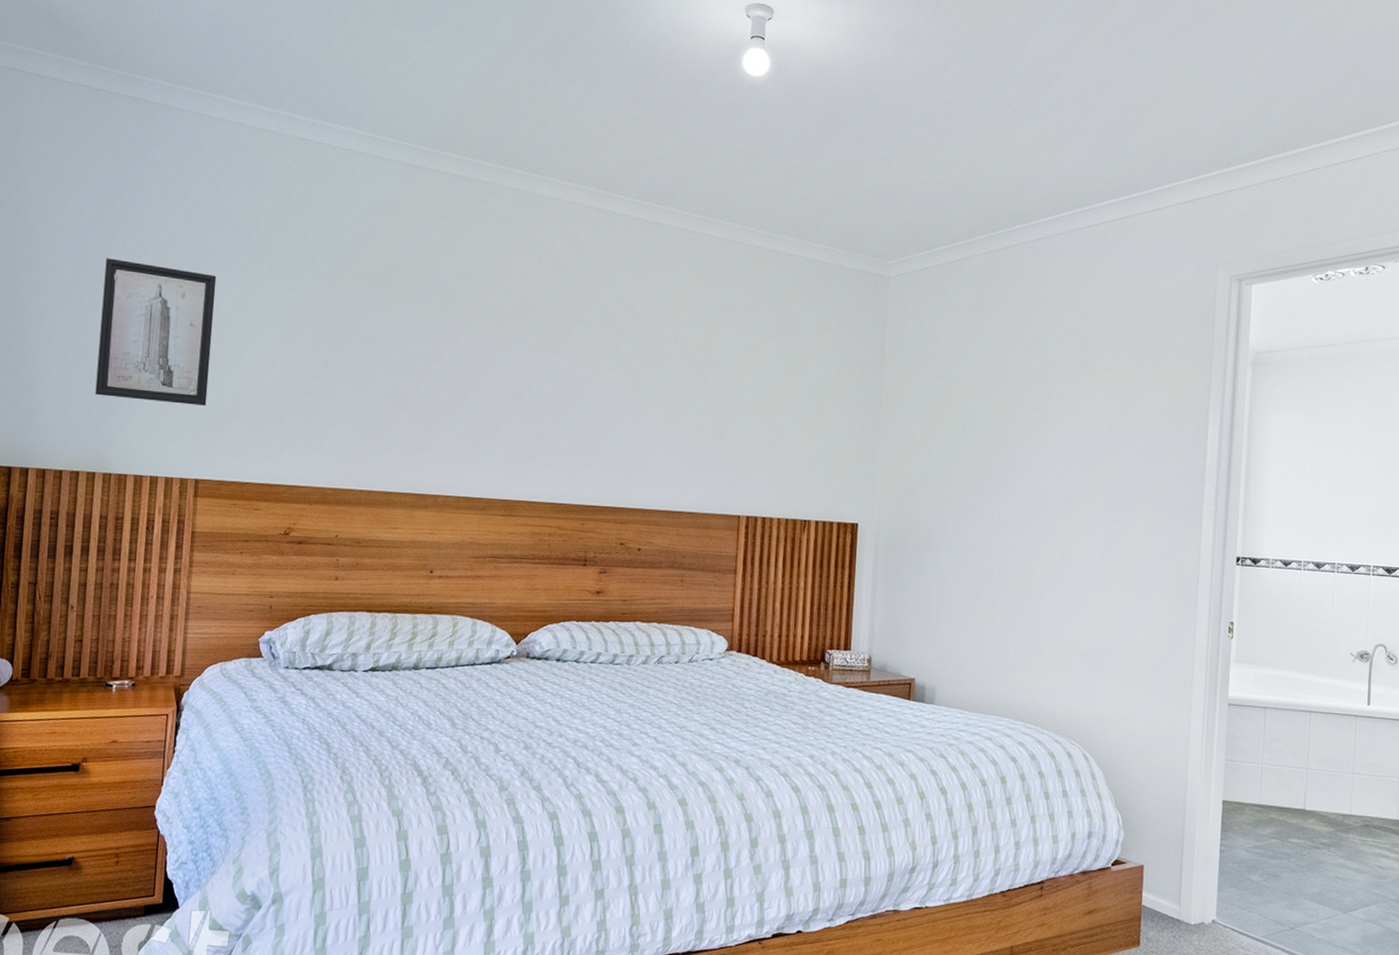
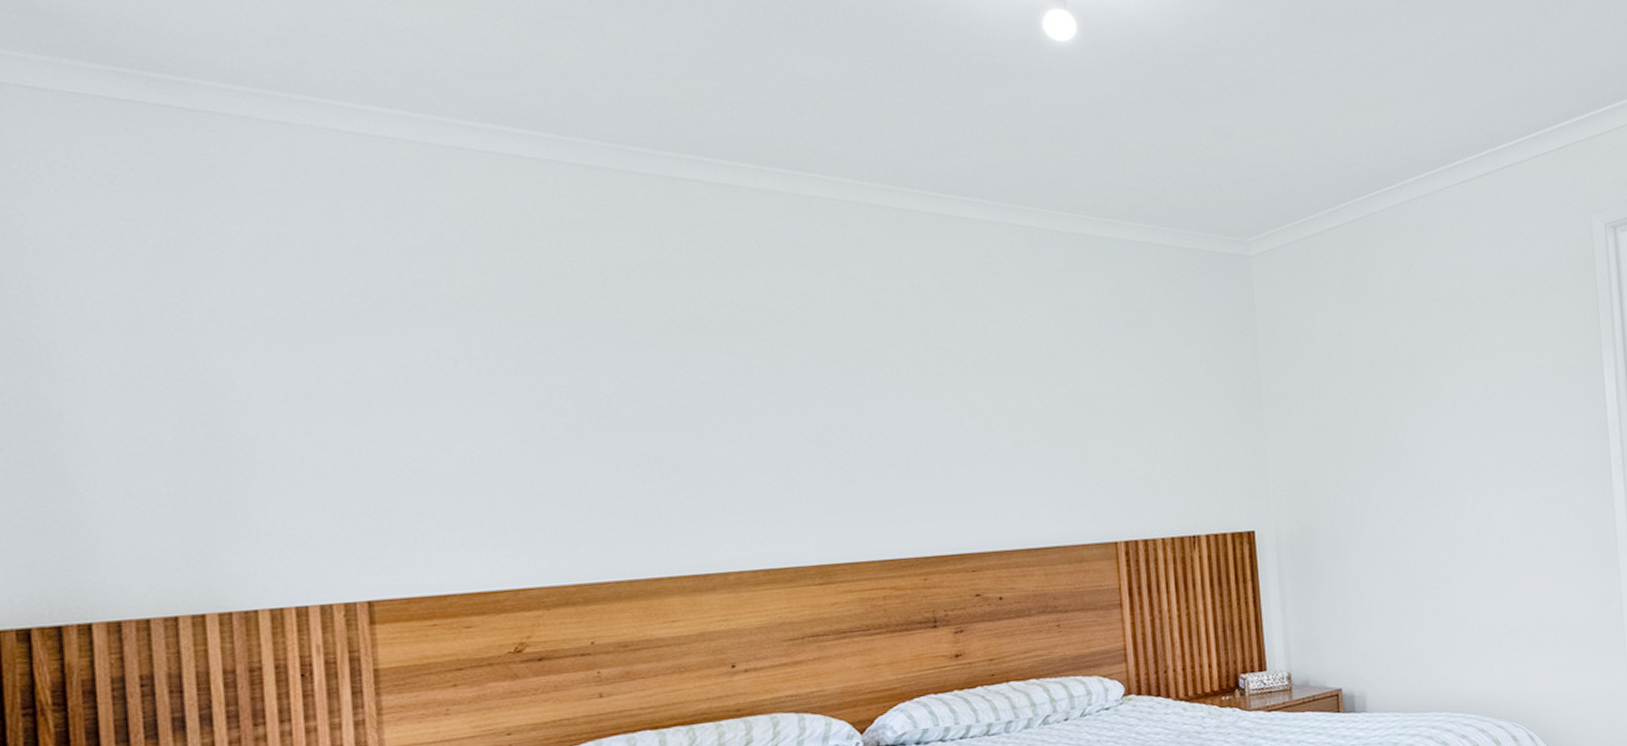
wall art: present [95,258,217,406] -> none [175,326,369,512]

